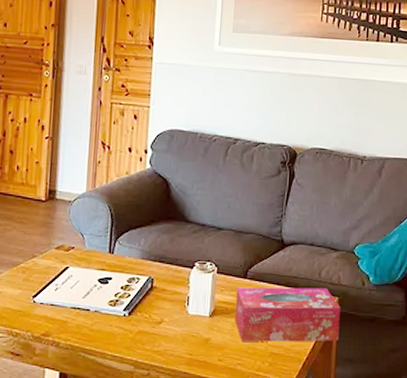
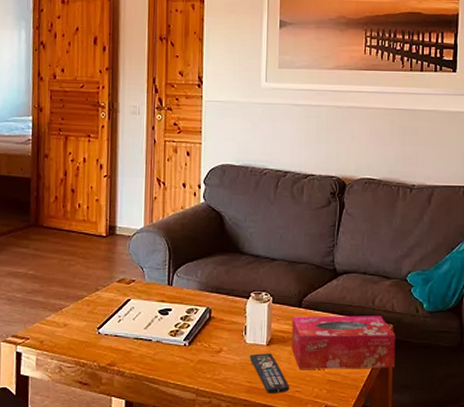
remote control: none [191,325,232,366] -> present [249,353,290,393]

